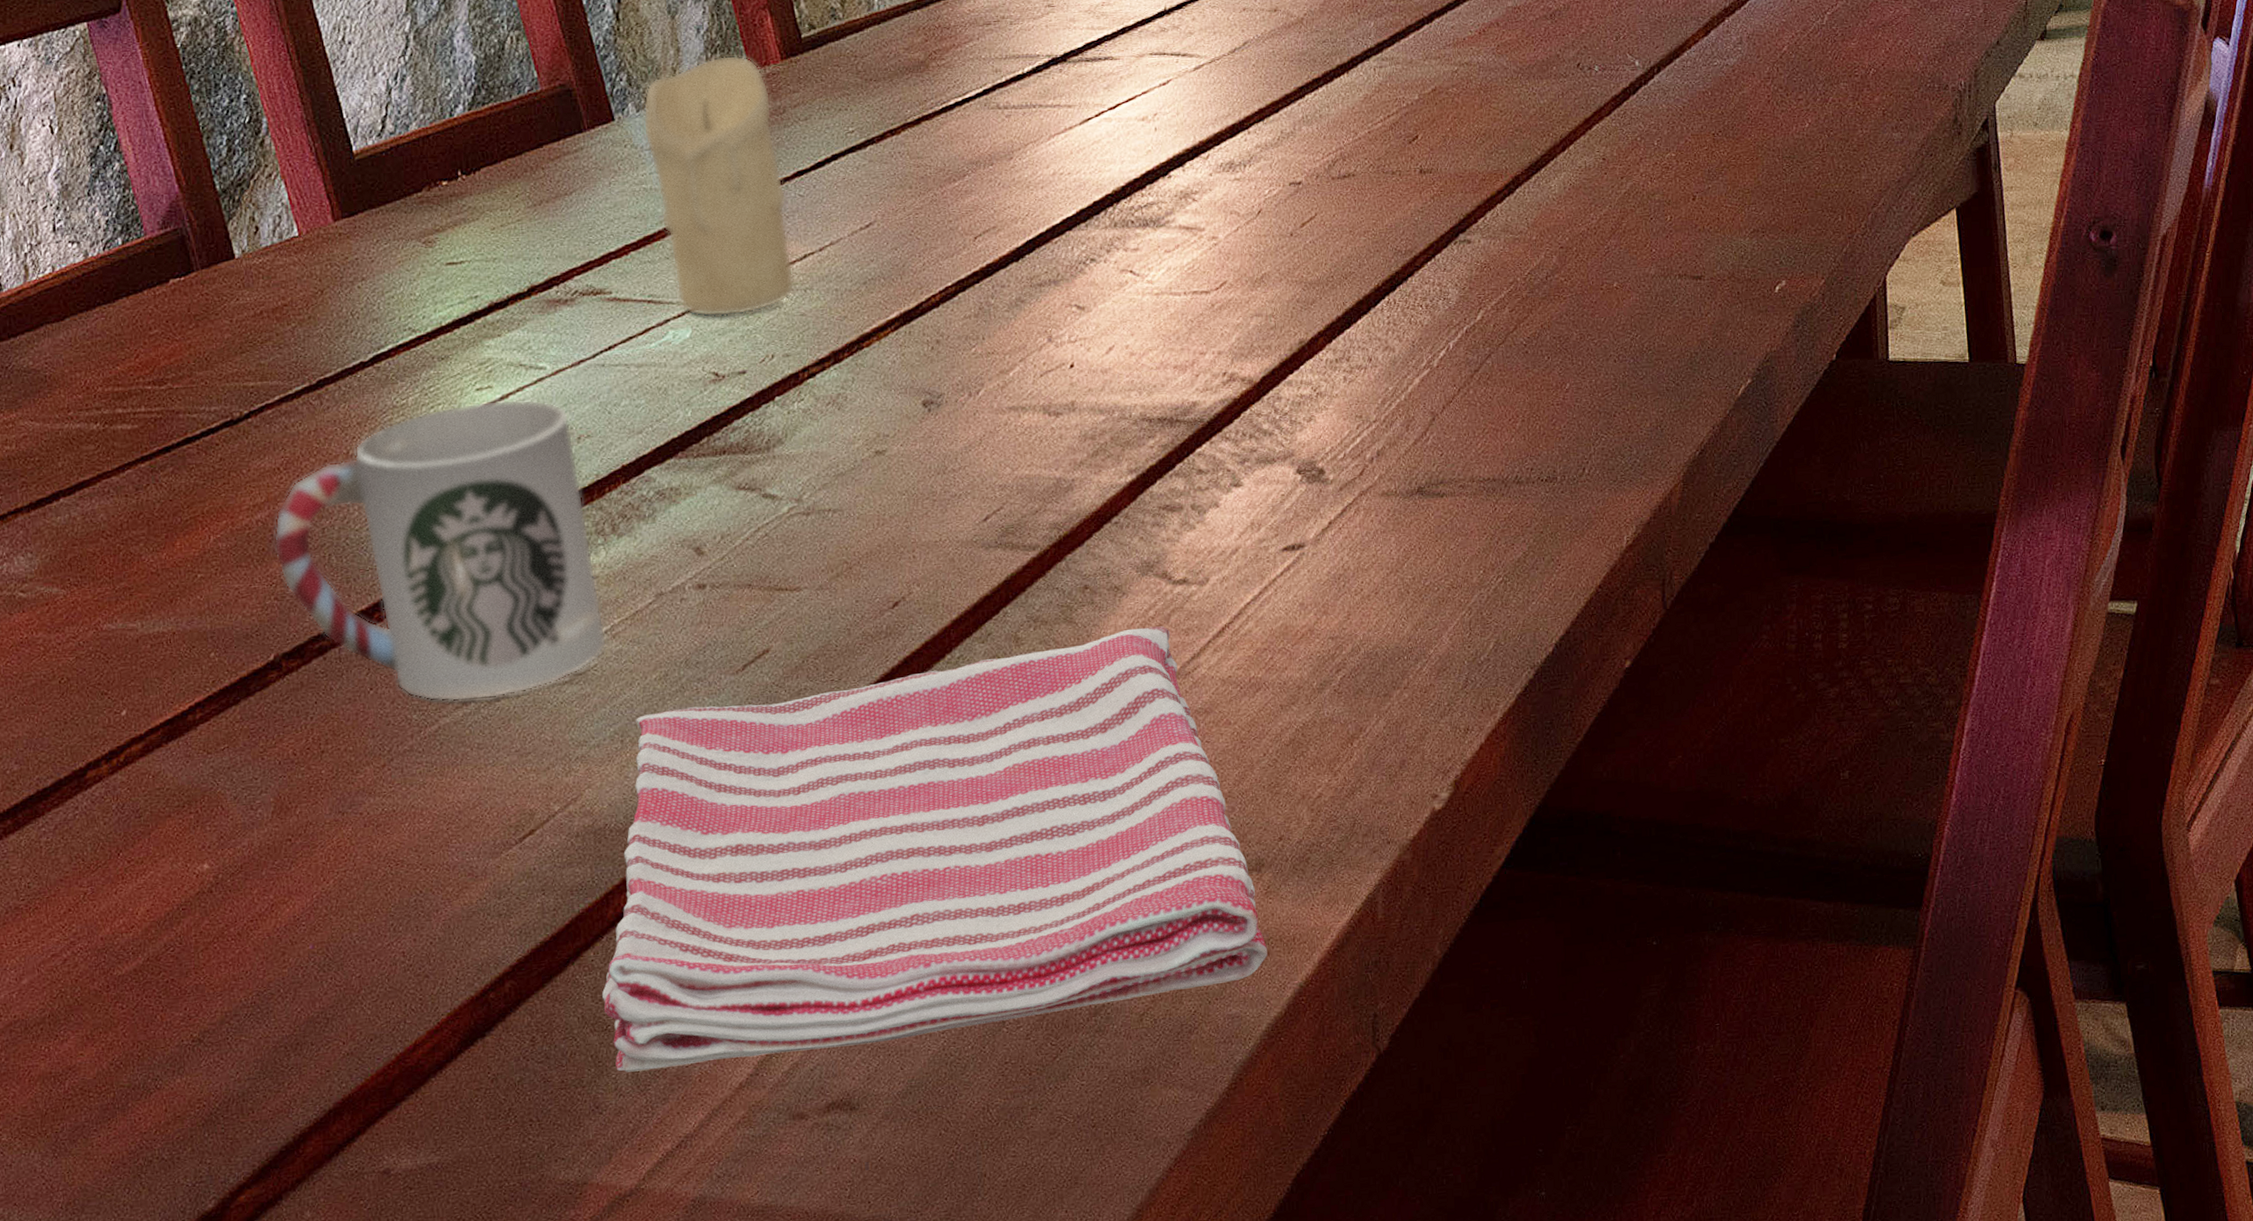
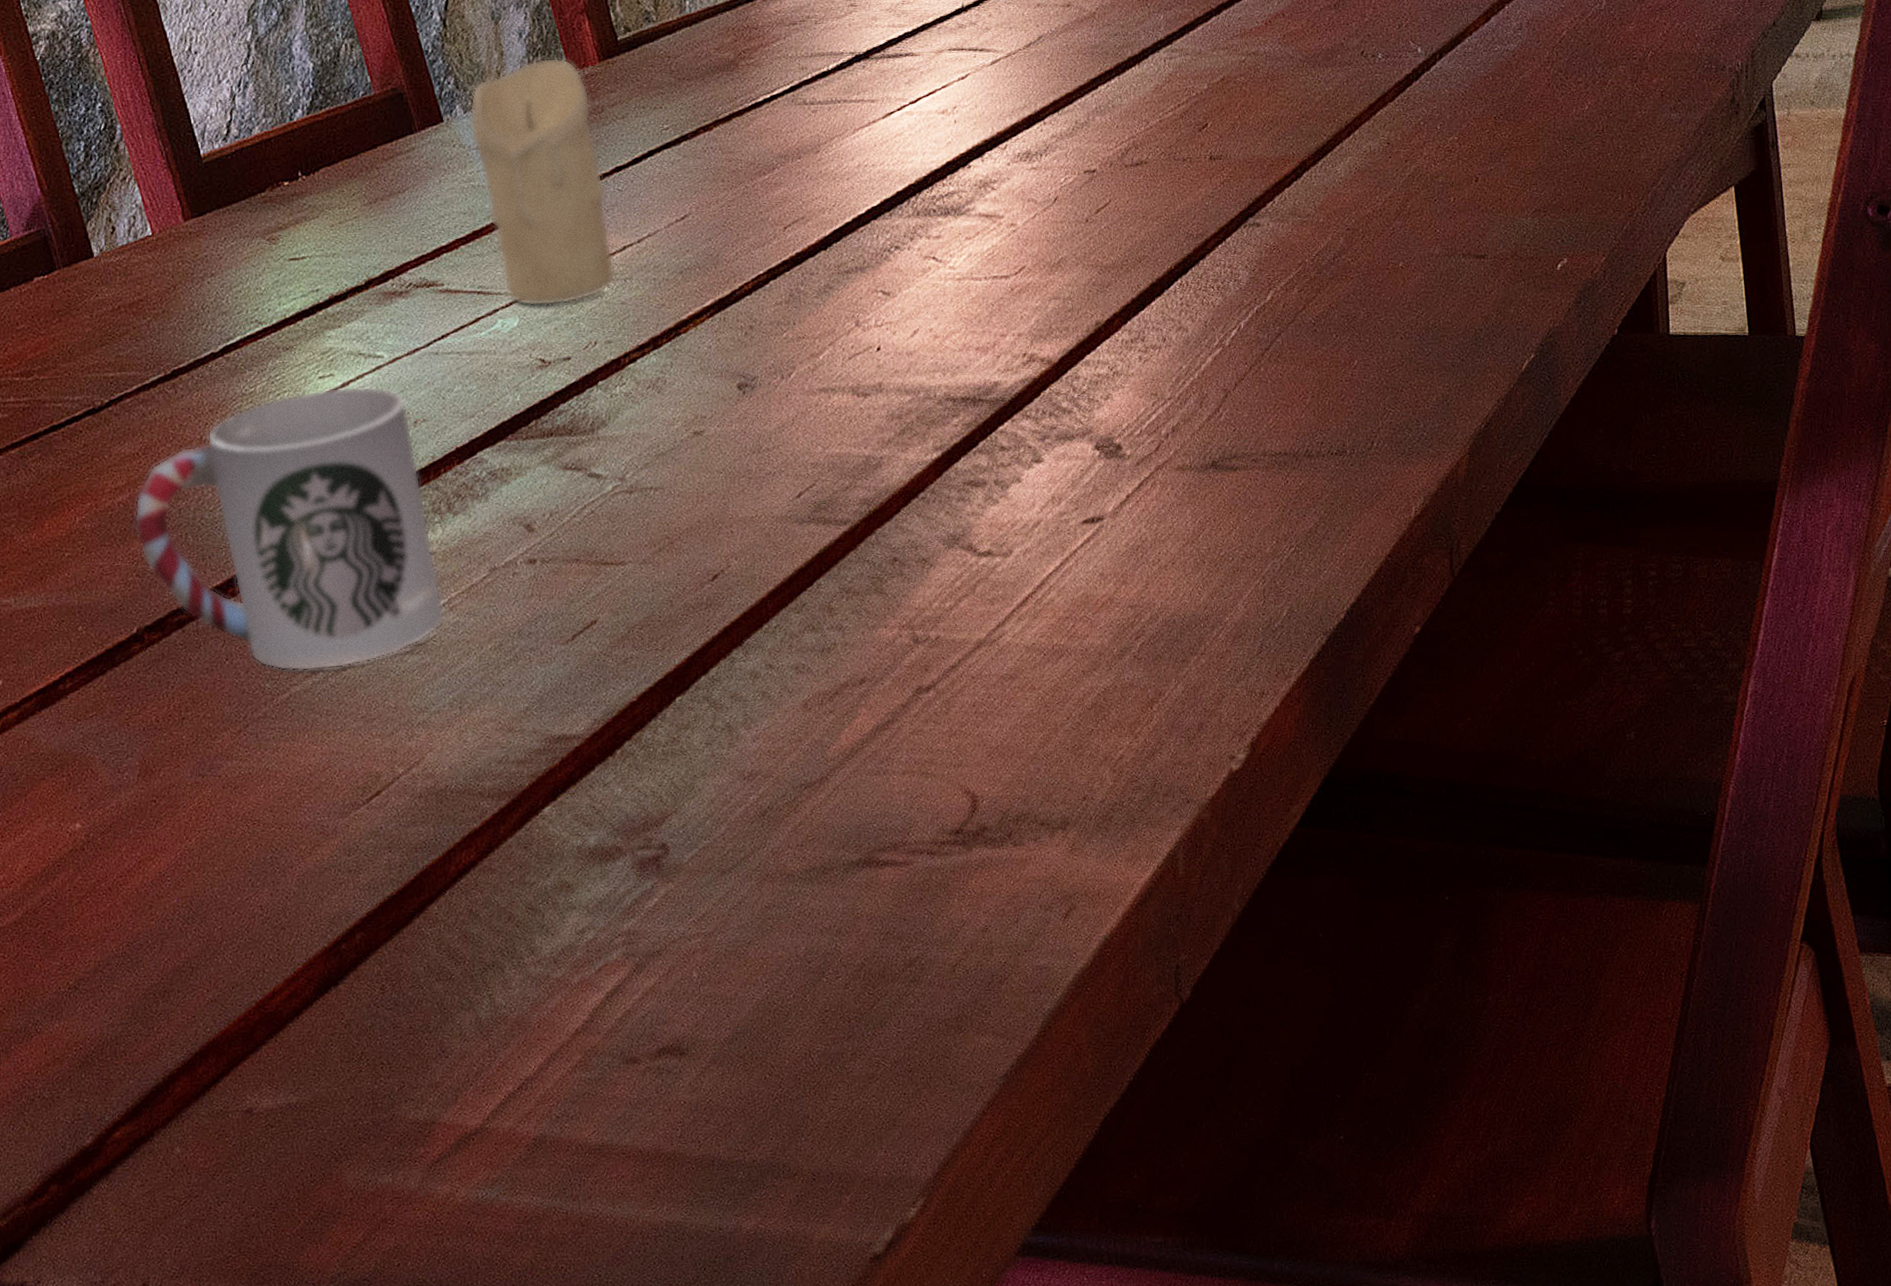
dish towel: present [601,626,1268,1073] -> none [445,596,1074,1019]

